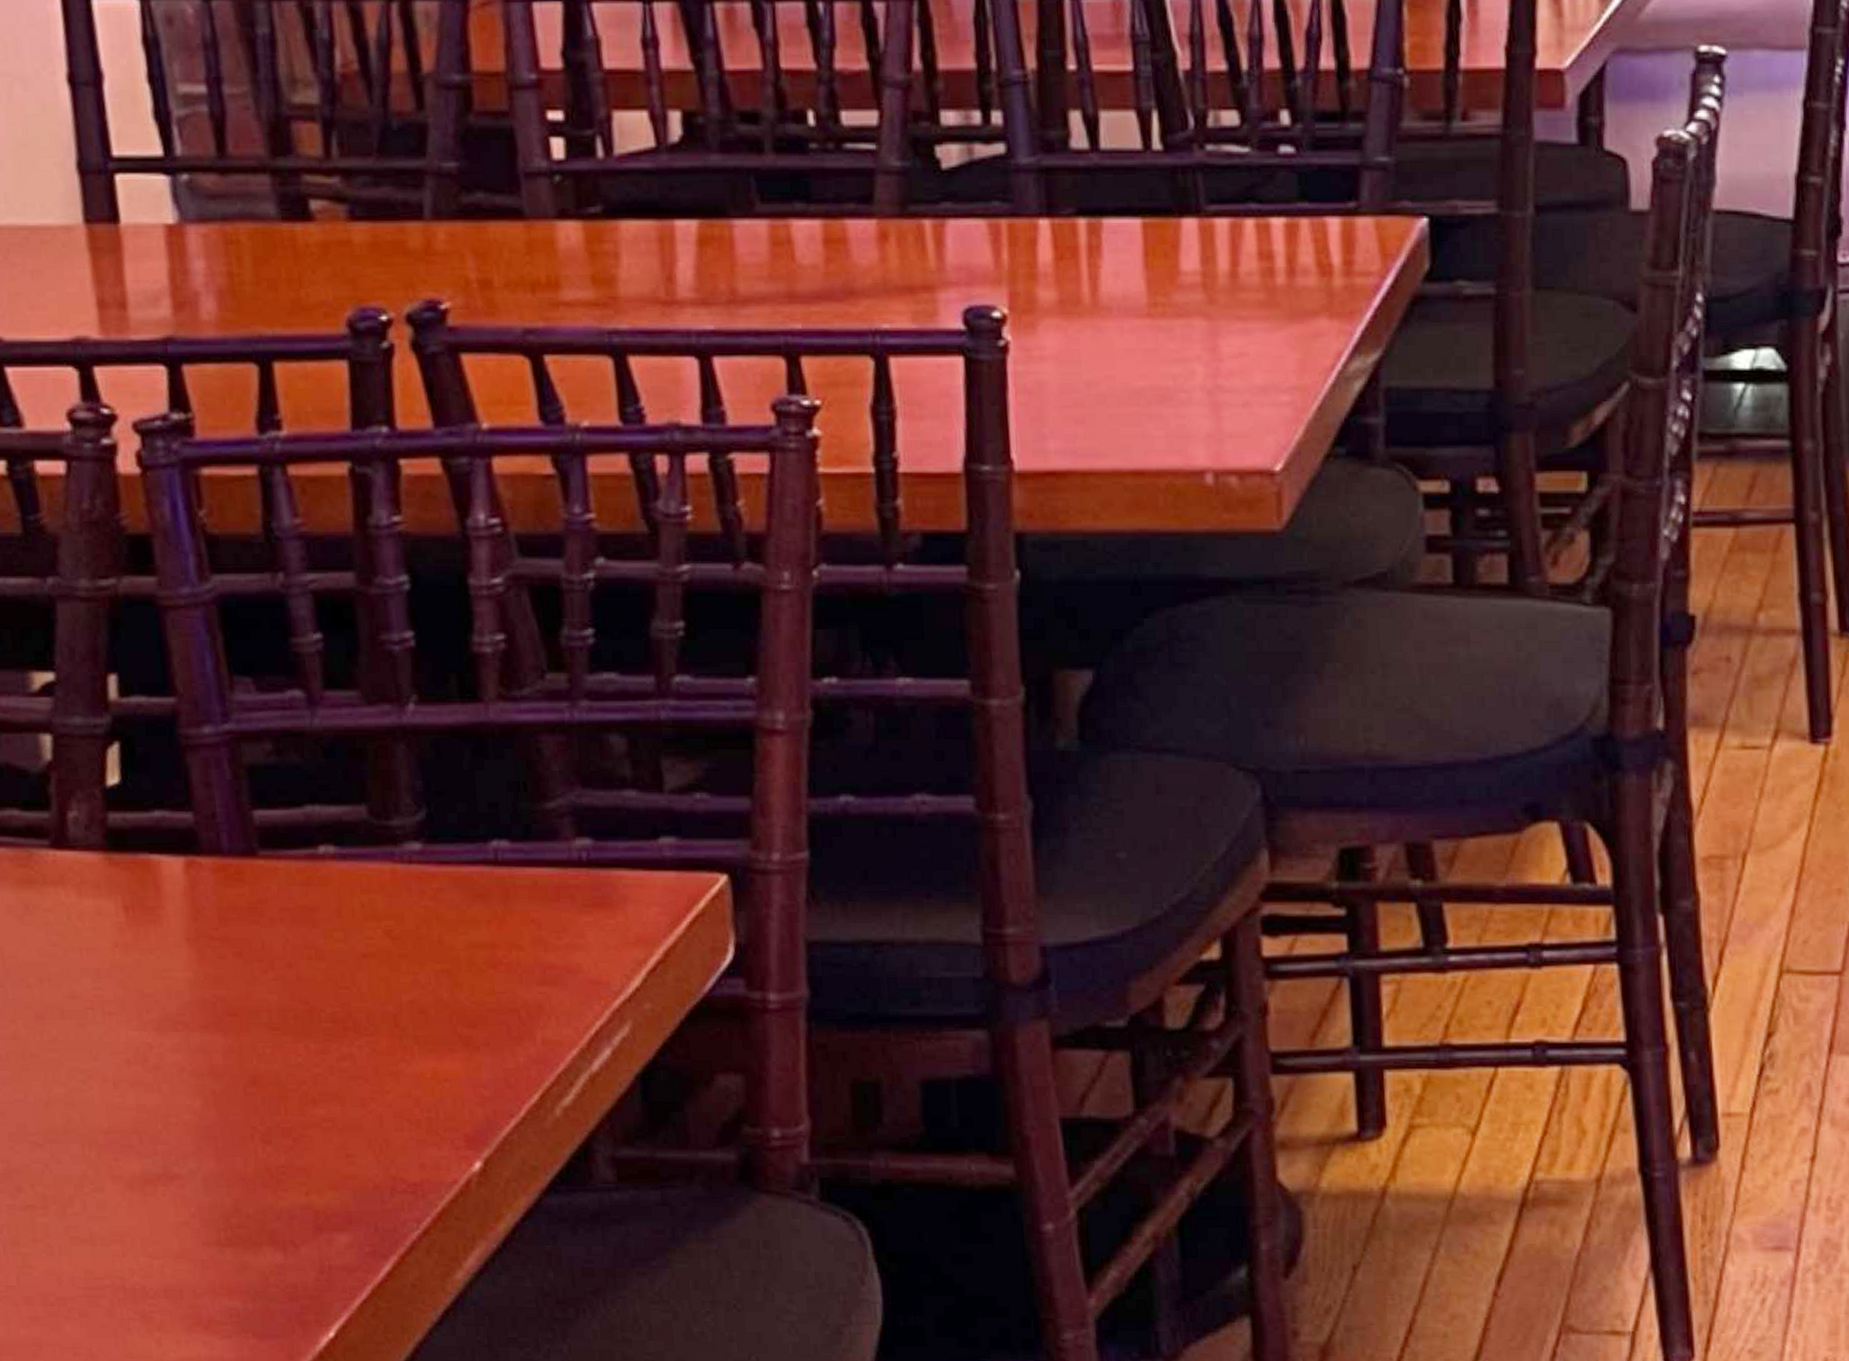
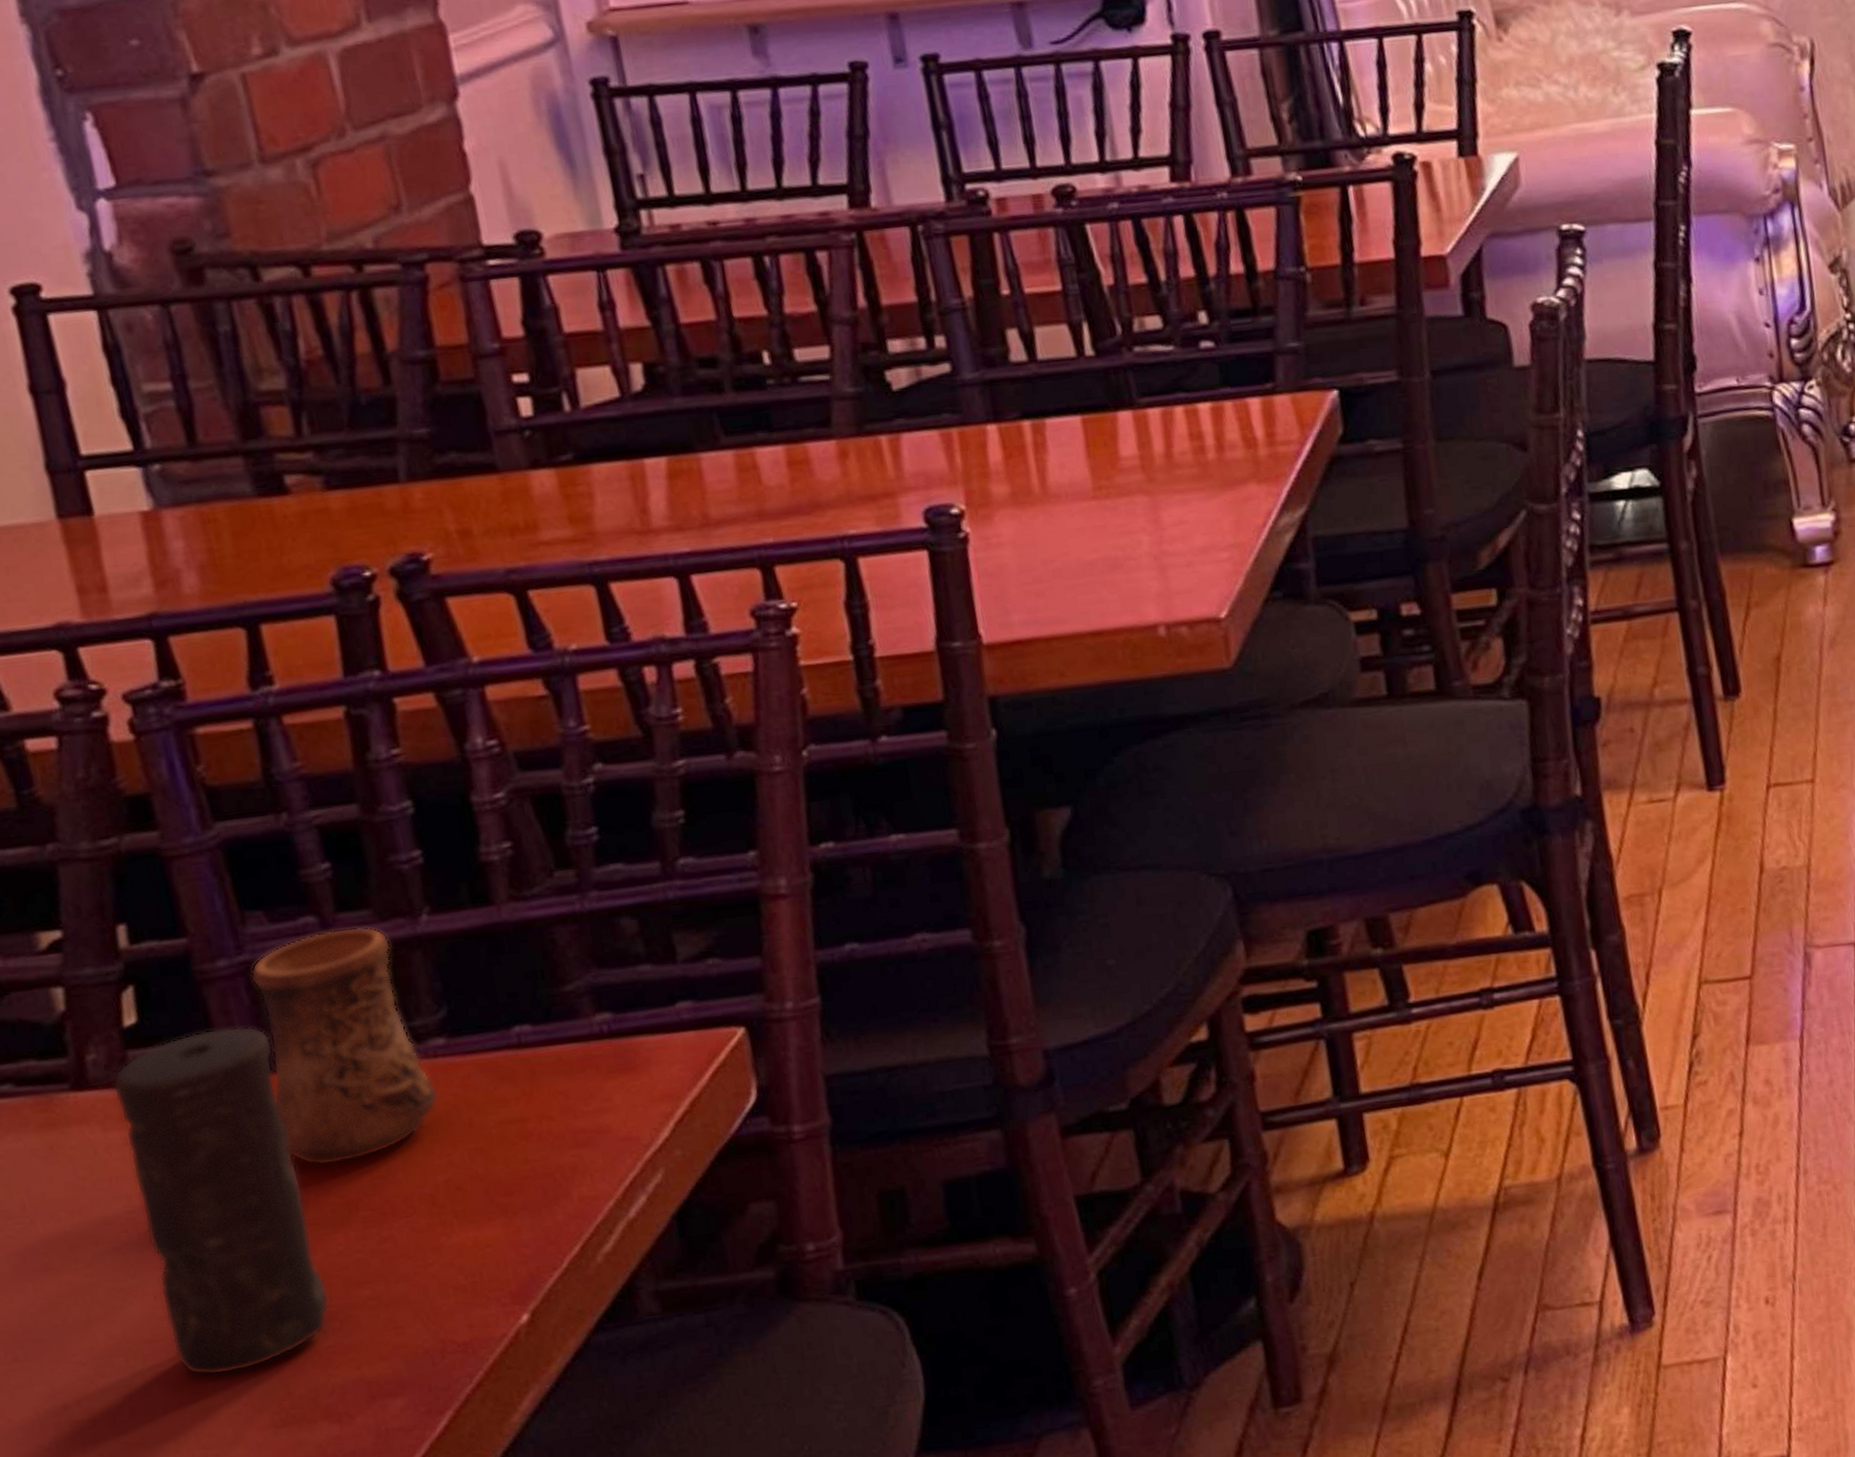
candle: none [91,801,285,1179] -> present [112,1026,330,1376]
cup: none [234,708,410,967] -> present [250,926,439,1166]

